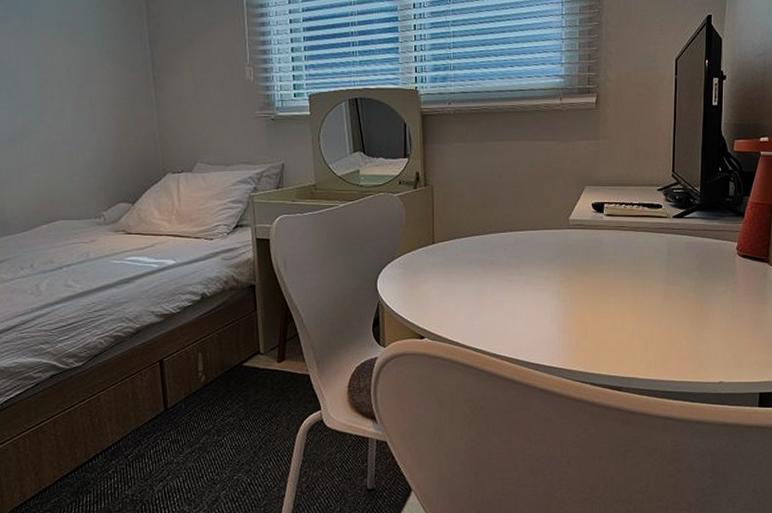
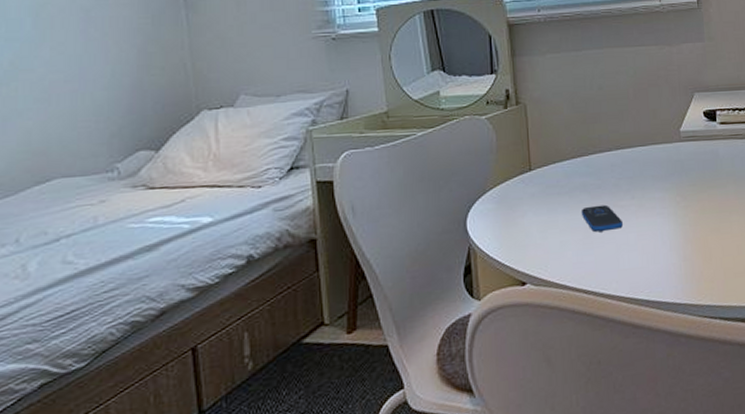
mobile phone: none [475,278,511,301] -> present [581,204,623,233]

